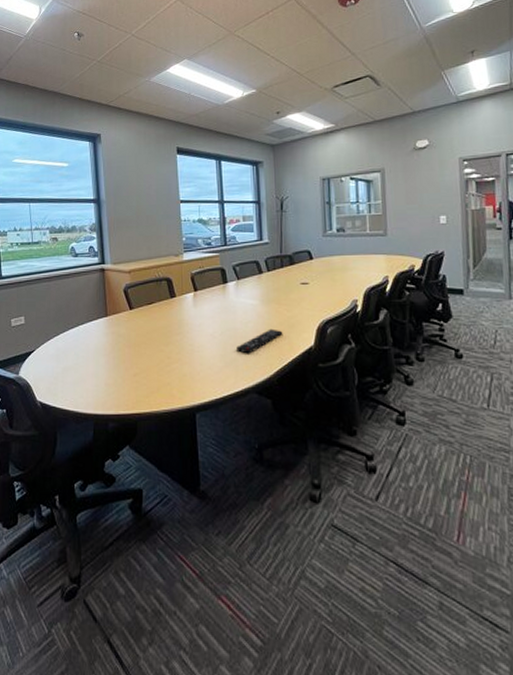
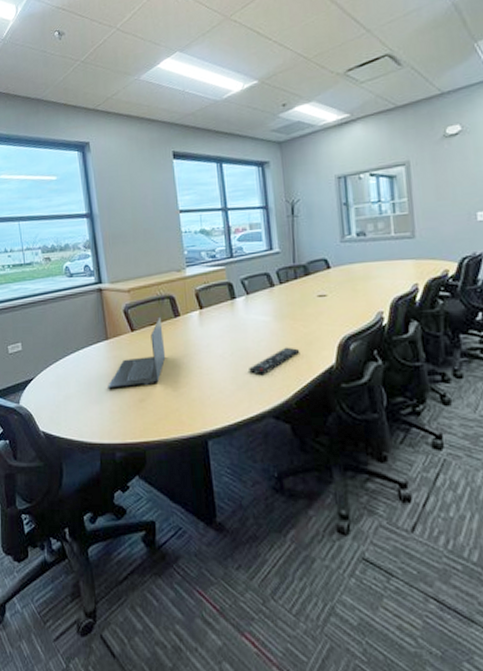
laptop: none [105,298,161,362] -> present [108,318,166,389]

